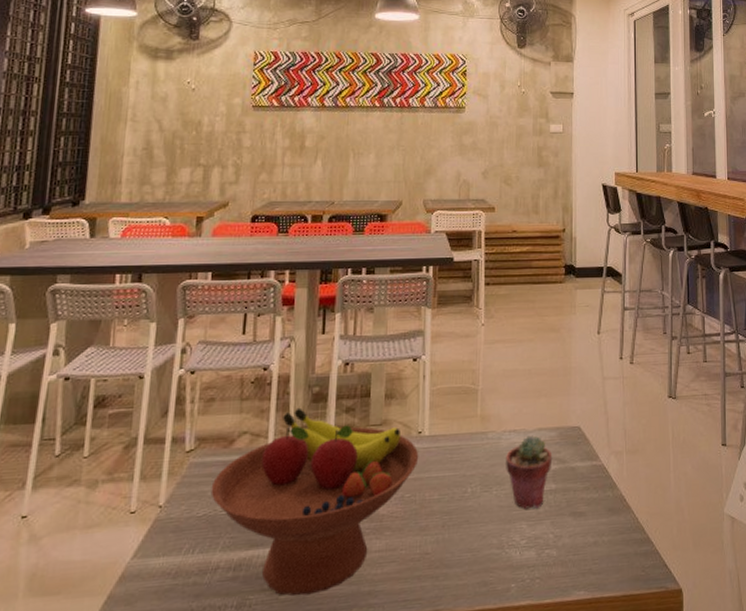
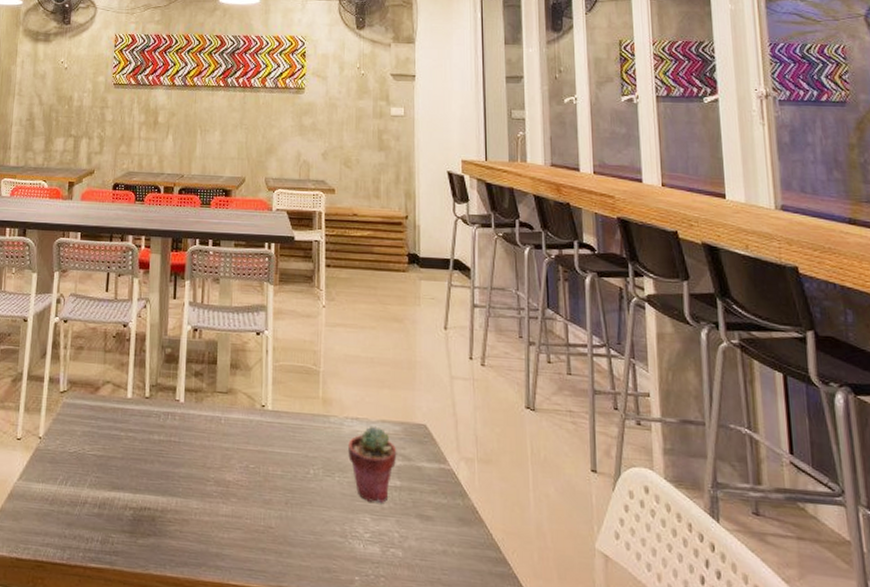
fruit bowl: present [210,407,419,596] -> none [80,365,263,545]

